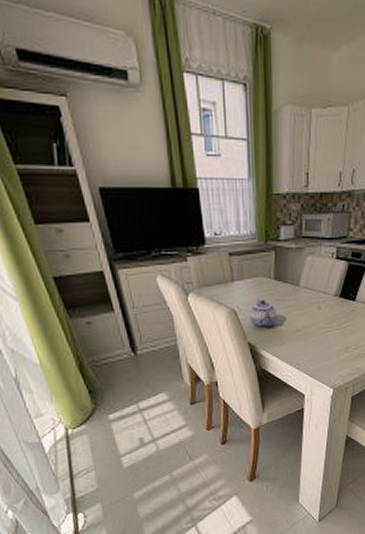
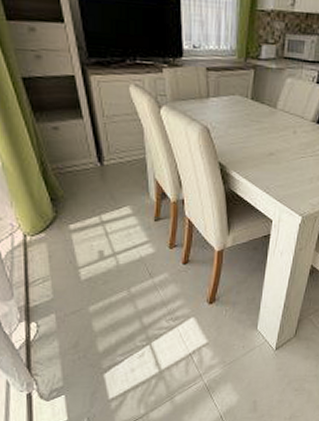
teapot: present [249,299,277,329] -> none [222,118,251,149]

